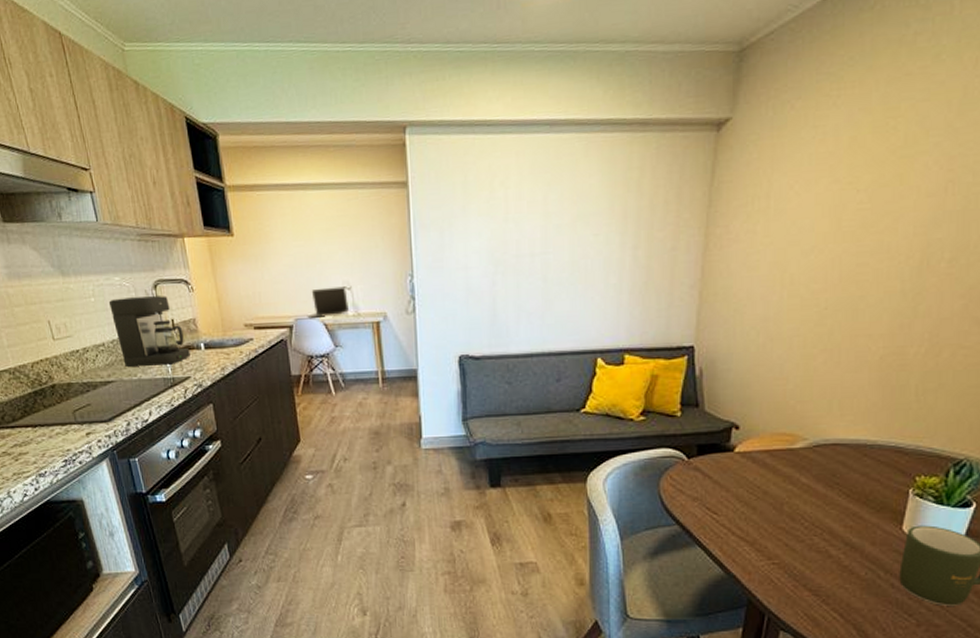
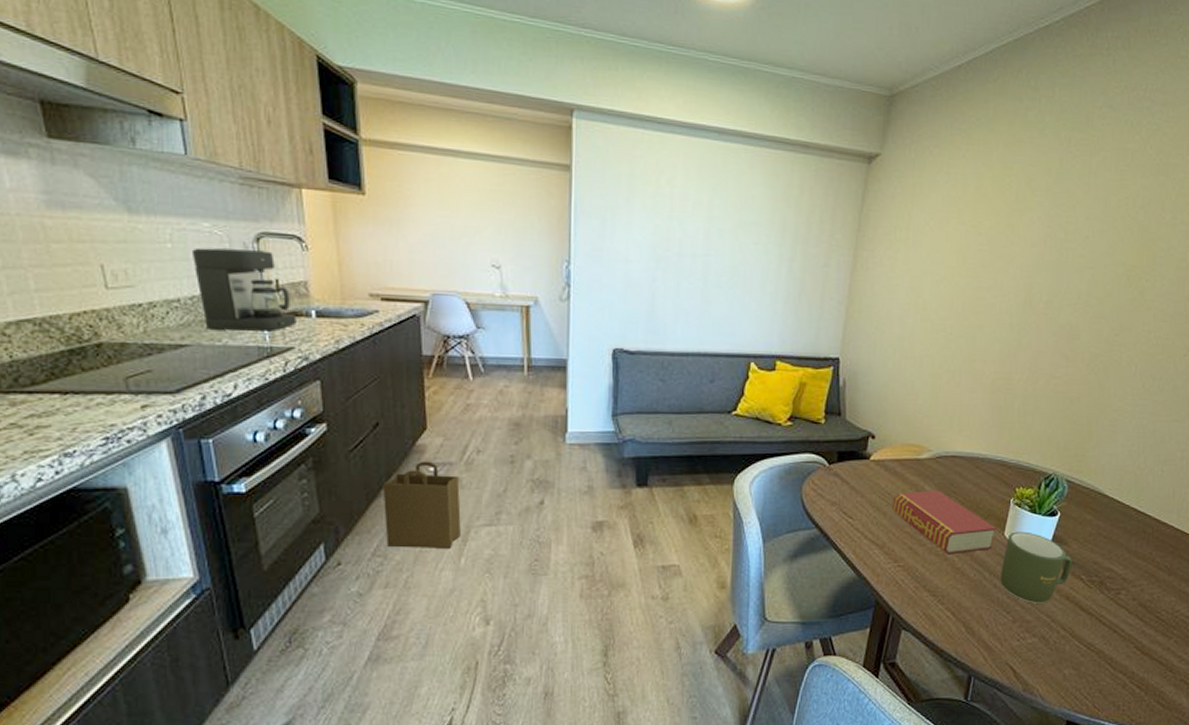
shopping bag: none [268,470,336,547] -> present [382,461,461,548]
laptop computer: present [307,286,349,318] -> none [446,263,496,296]
book: none [763,481,891,552] -> present [892,490,996,555]

